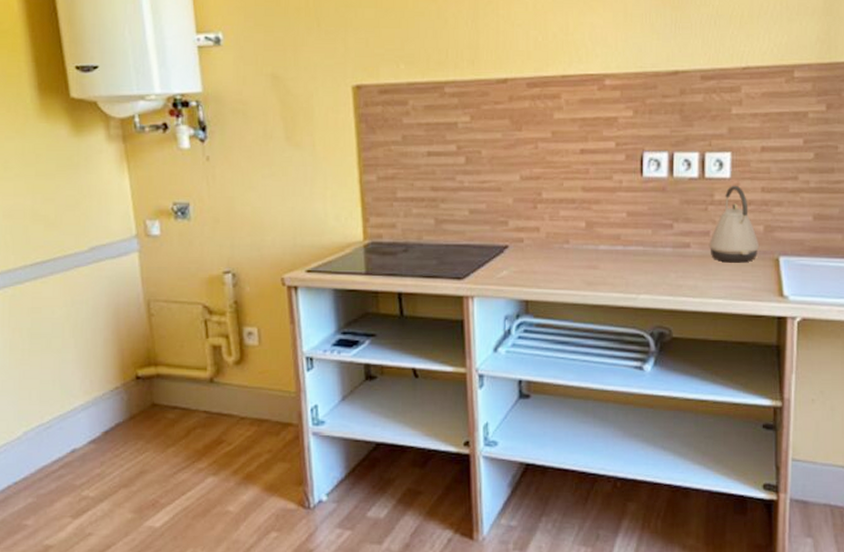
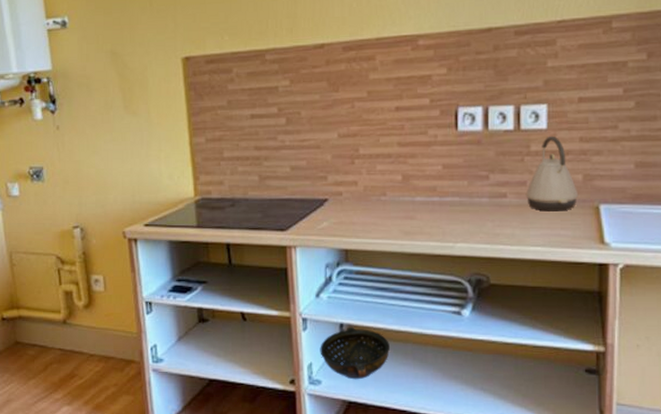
colander: none [497,383,570,440] -> present [320,326,390,380]

